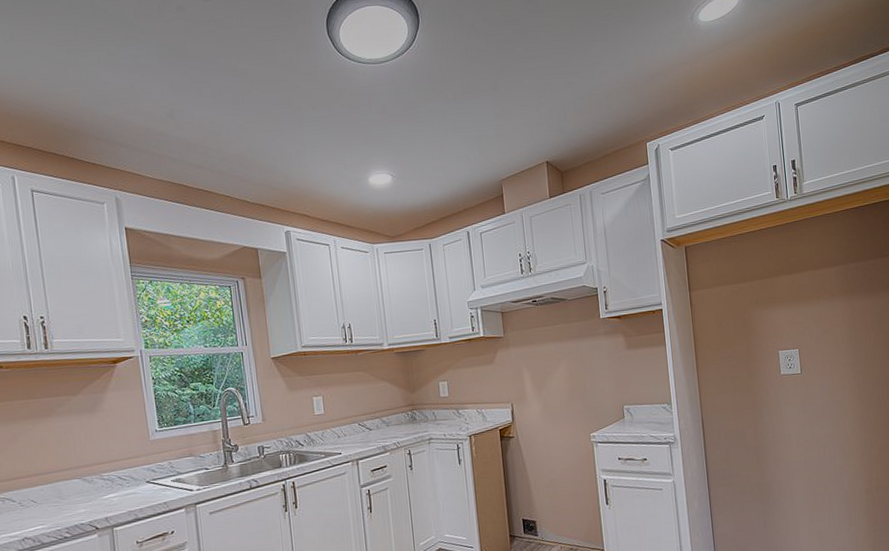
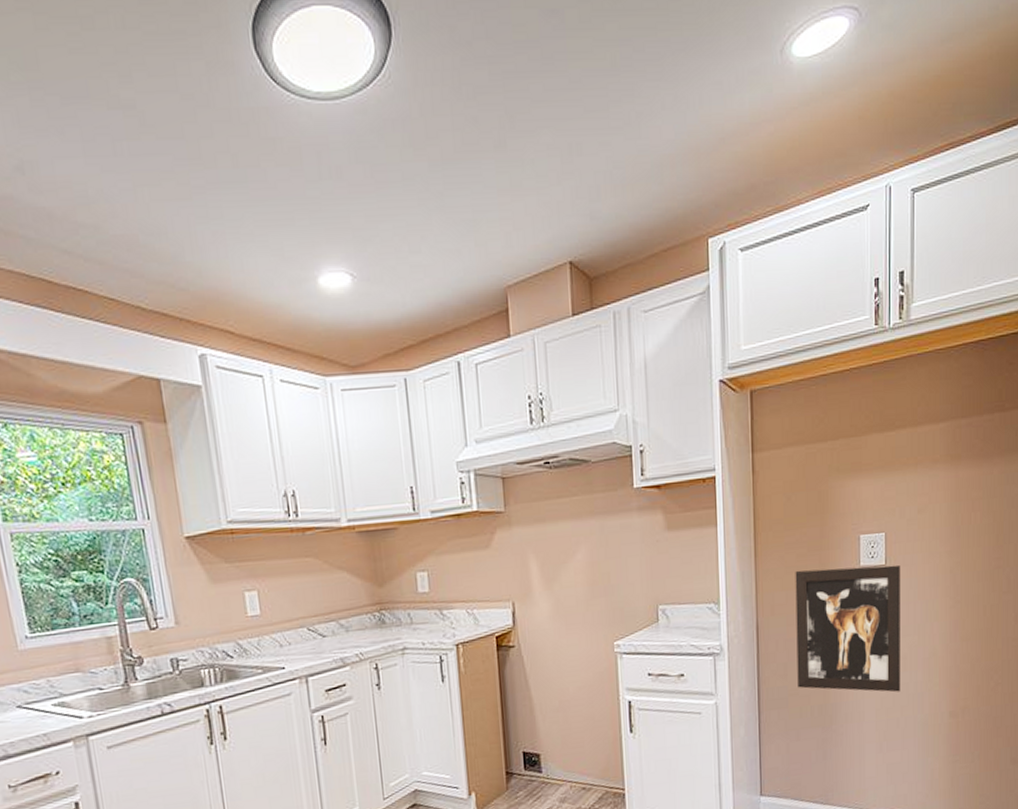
wall art: none [729,373,823,474] -> present [795,564,901,693]

